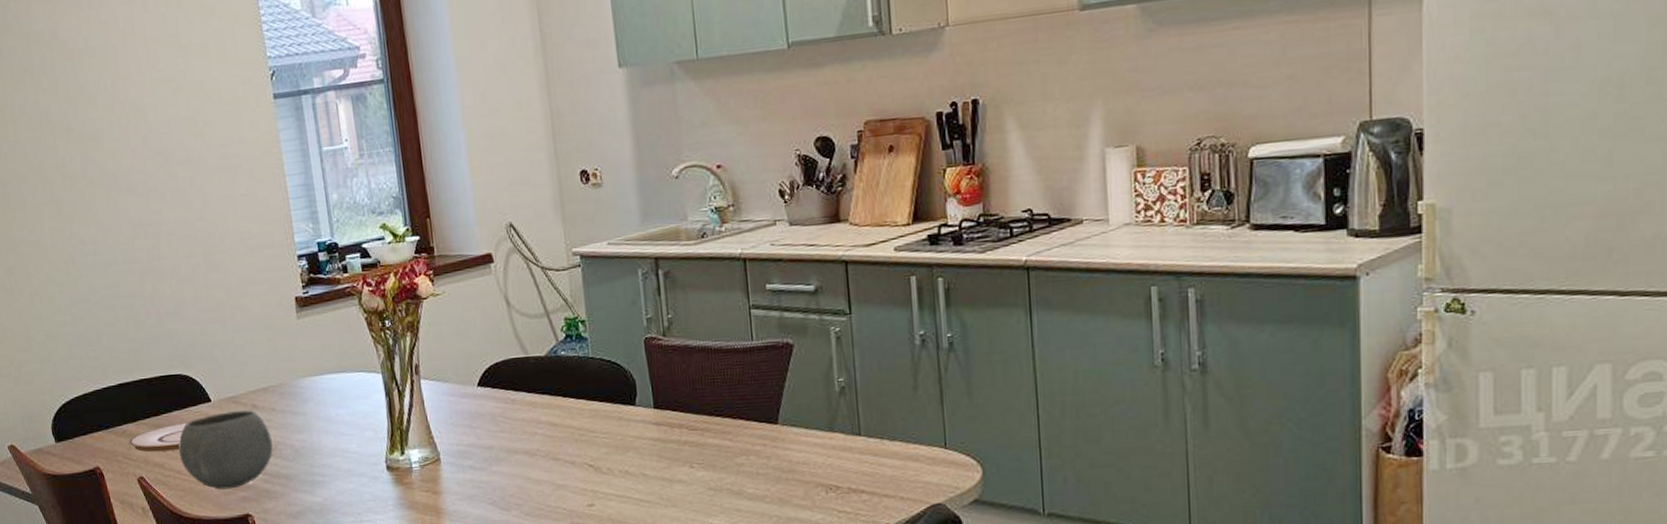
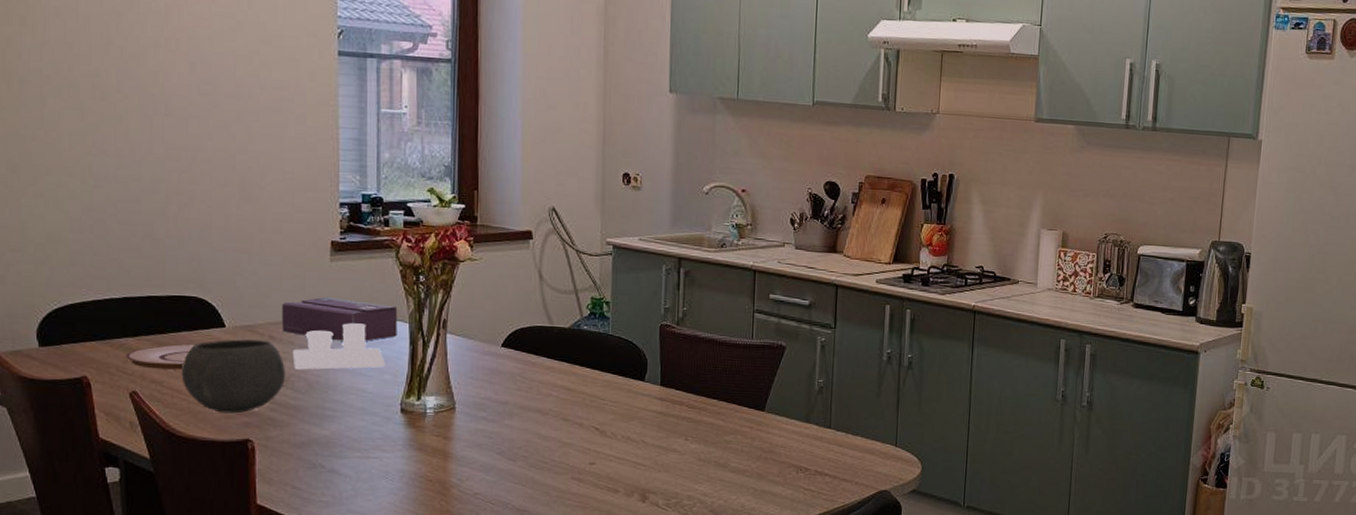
tissue box: none [259,356,372,402] -> present [282,296,398,341]
salt and pepper shaker set: none [275,380,365,437] -> present [292,323,386,370]

